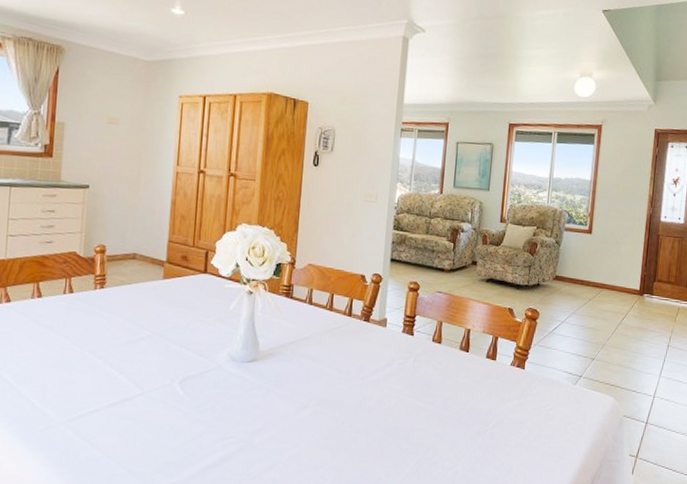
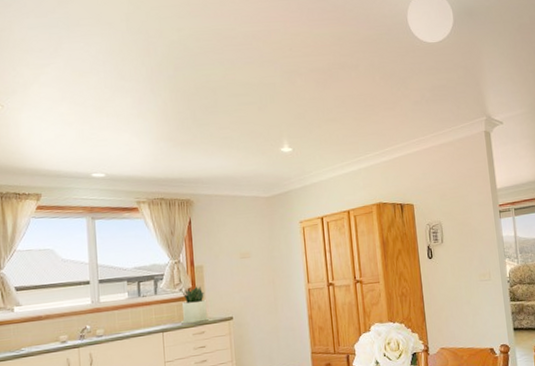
planter: none [31,144,64,185] -> present [180,285,210,325]

